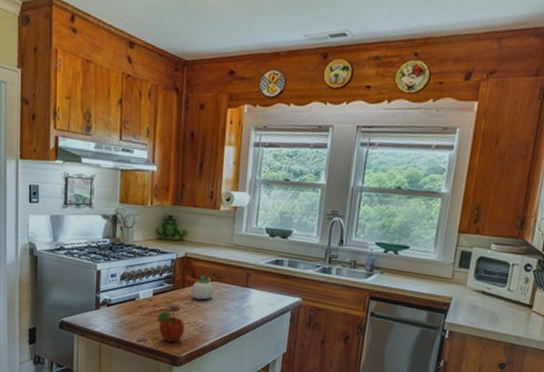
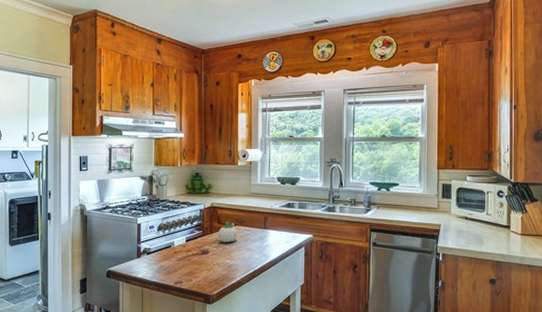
fruit: present [157,311,185,342] -> none [191,255,215,282]

